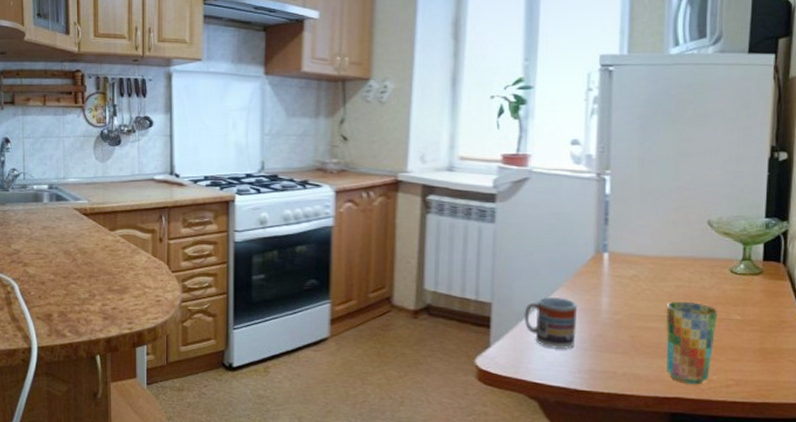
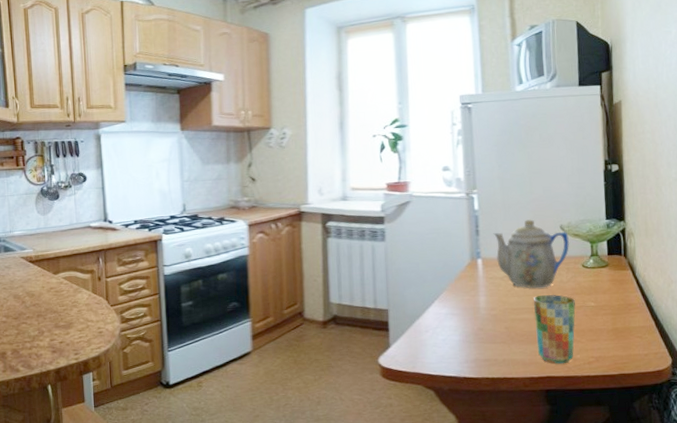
cup: present [524,296,578,350] -> none [416,300,461,344]
teapot: none [625,209,718,293] -> present [493,218,570,289]

